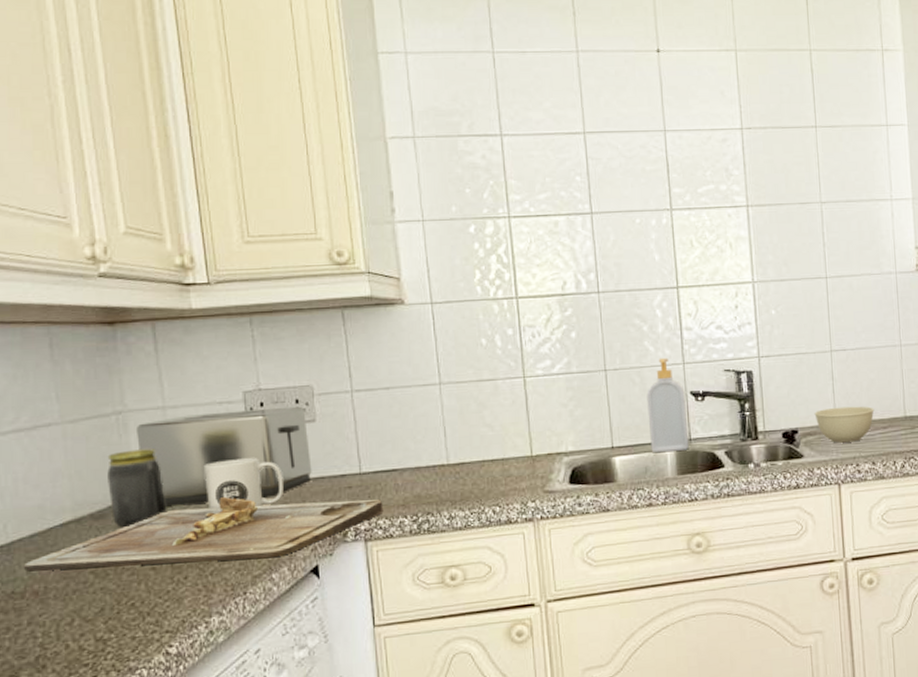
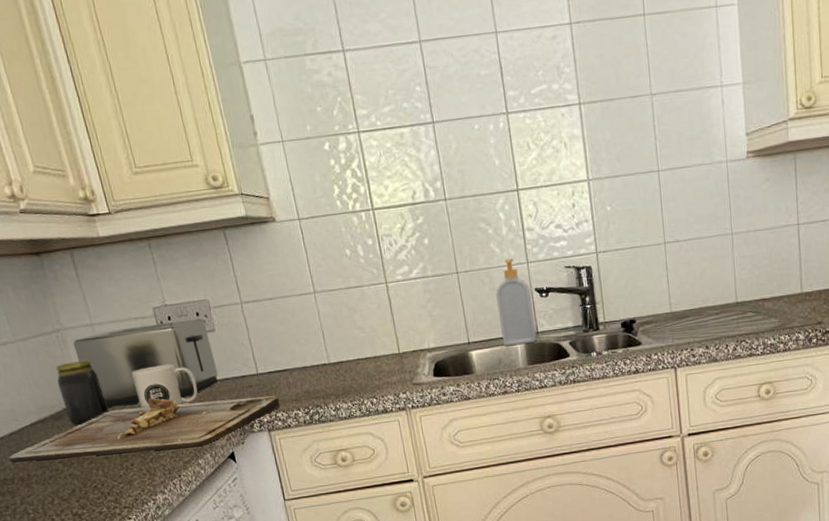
soup bowl: present [814,406,875,443] -> none [650,294,707,330]

